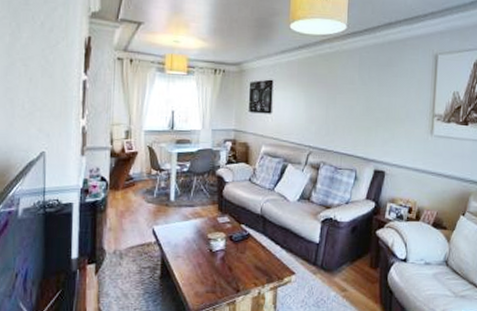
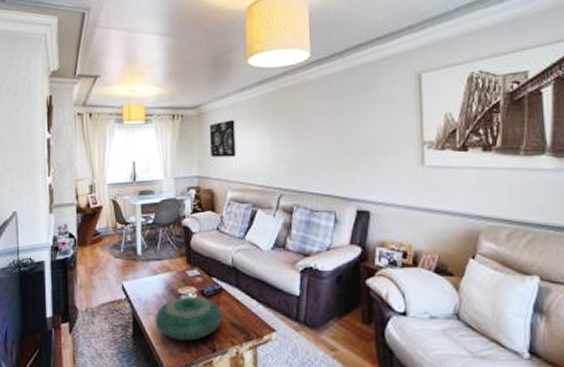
decorative bowl: none [183,241,248,282] -> present [155,296,222,341]

